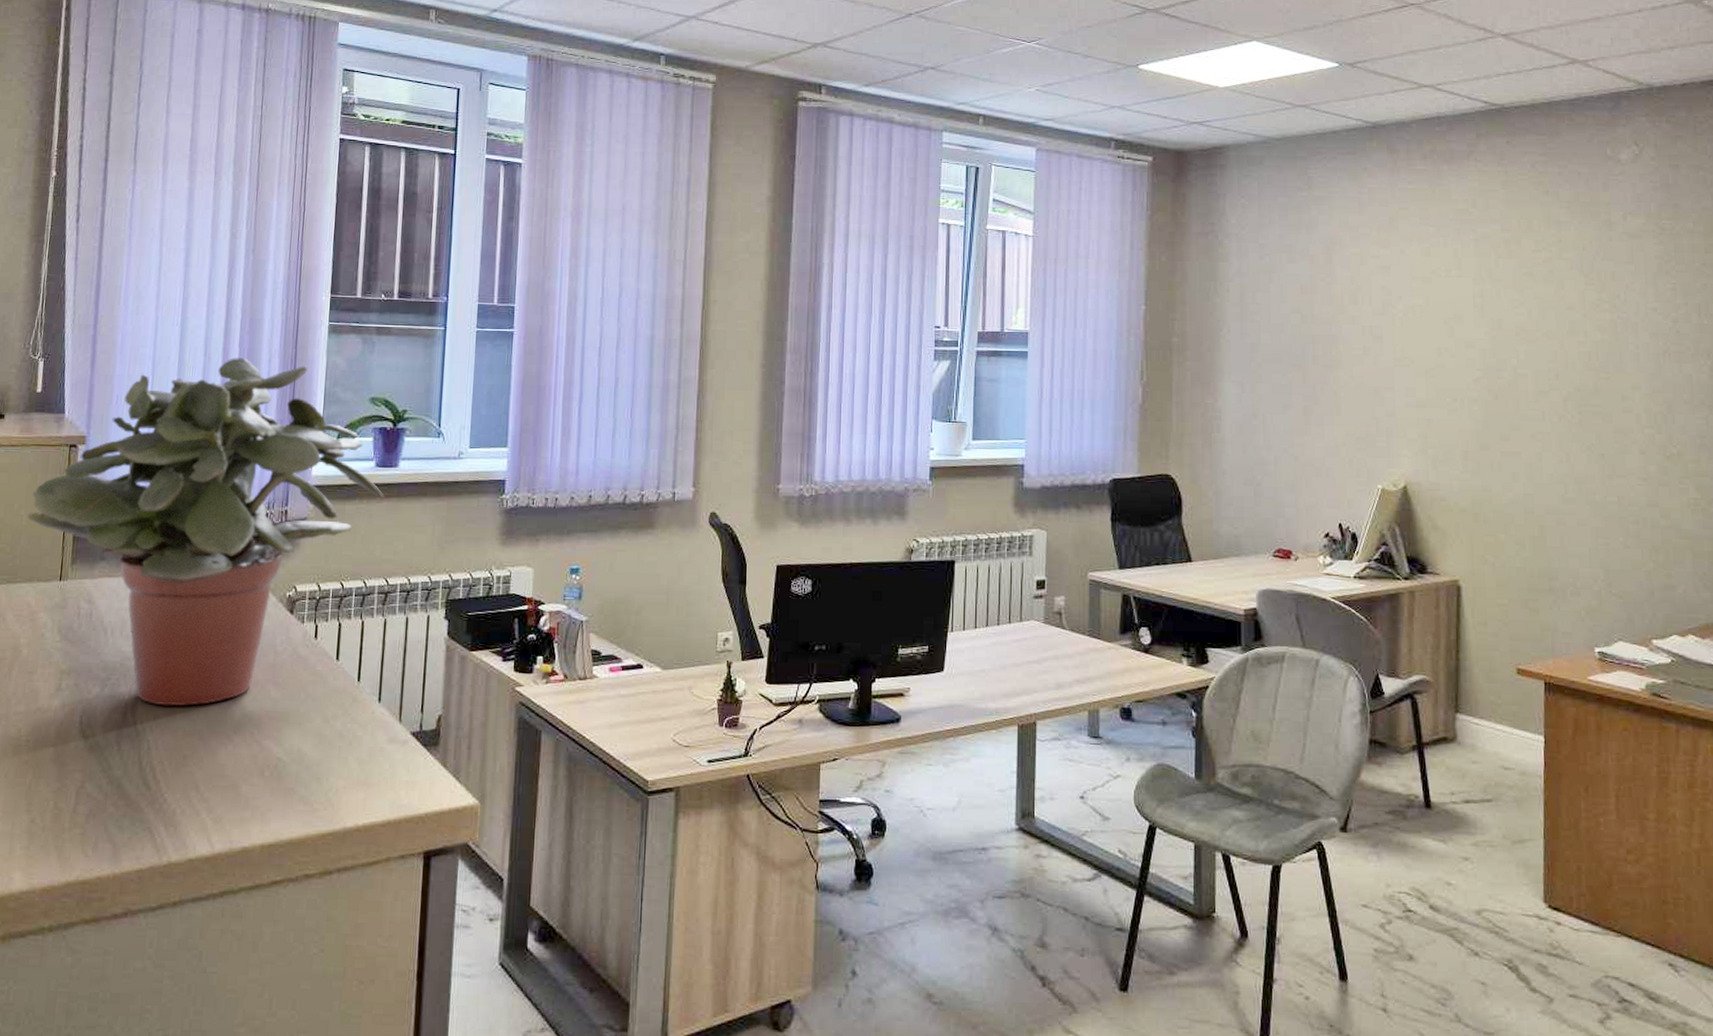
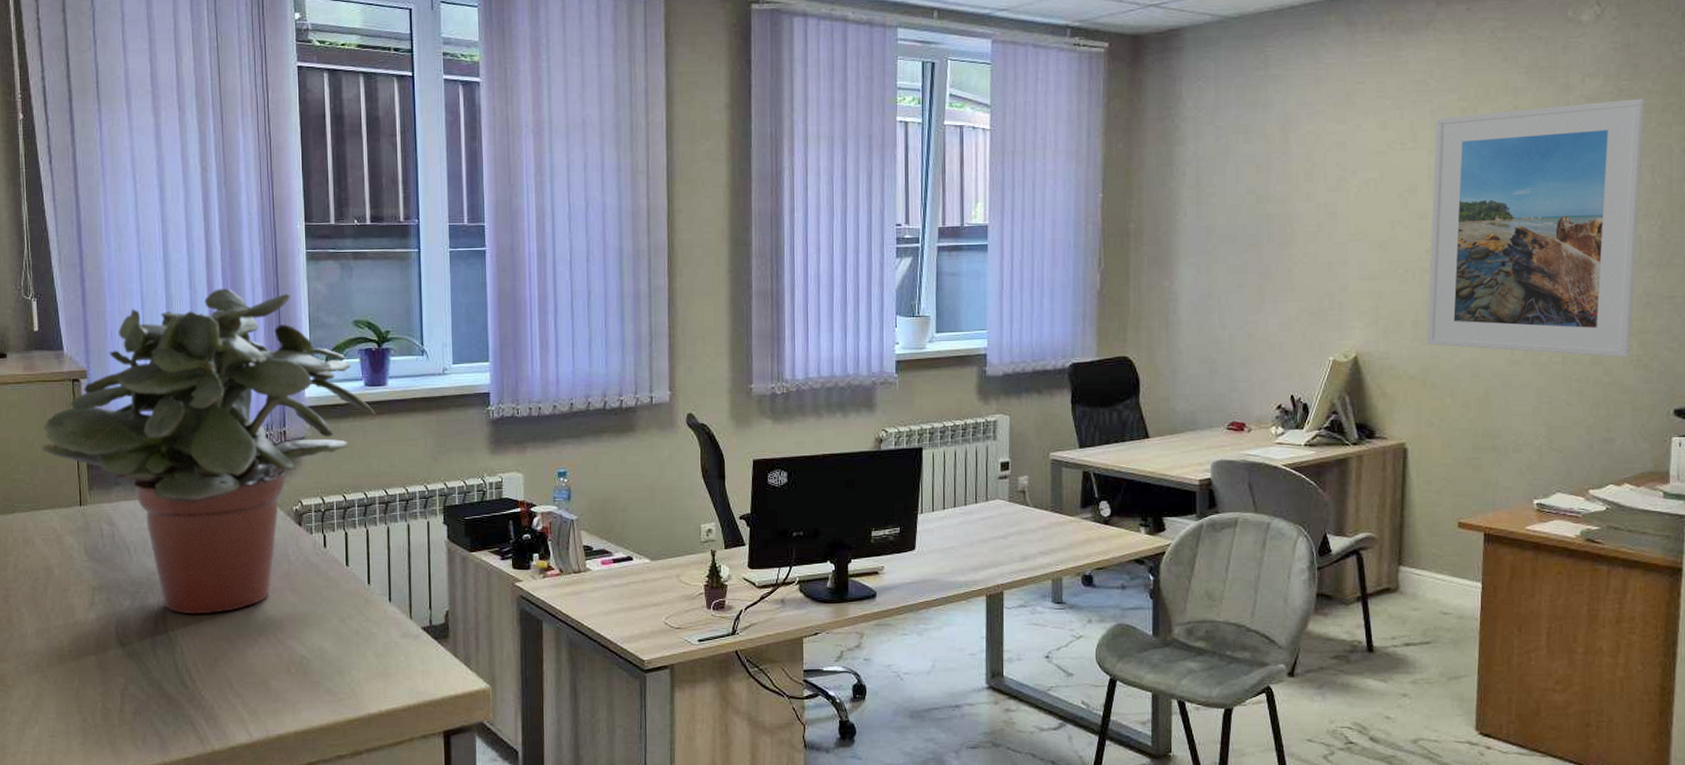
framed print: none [1477,238,1688,500] -> present [1426,98,1645,357]

